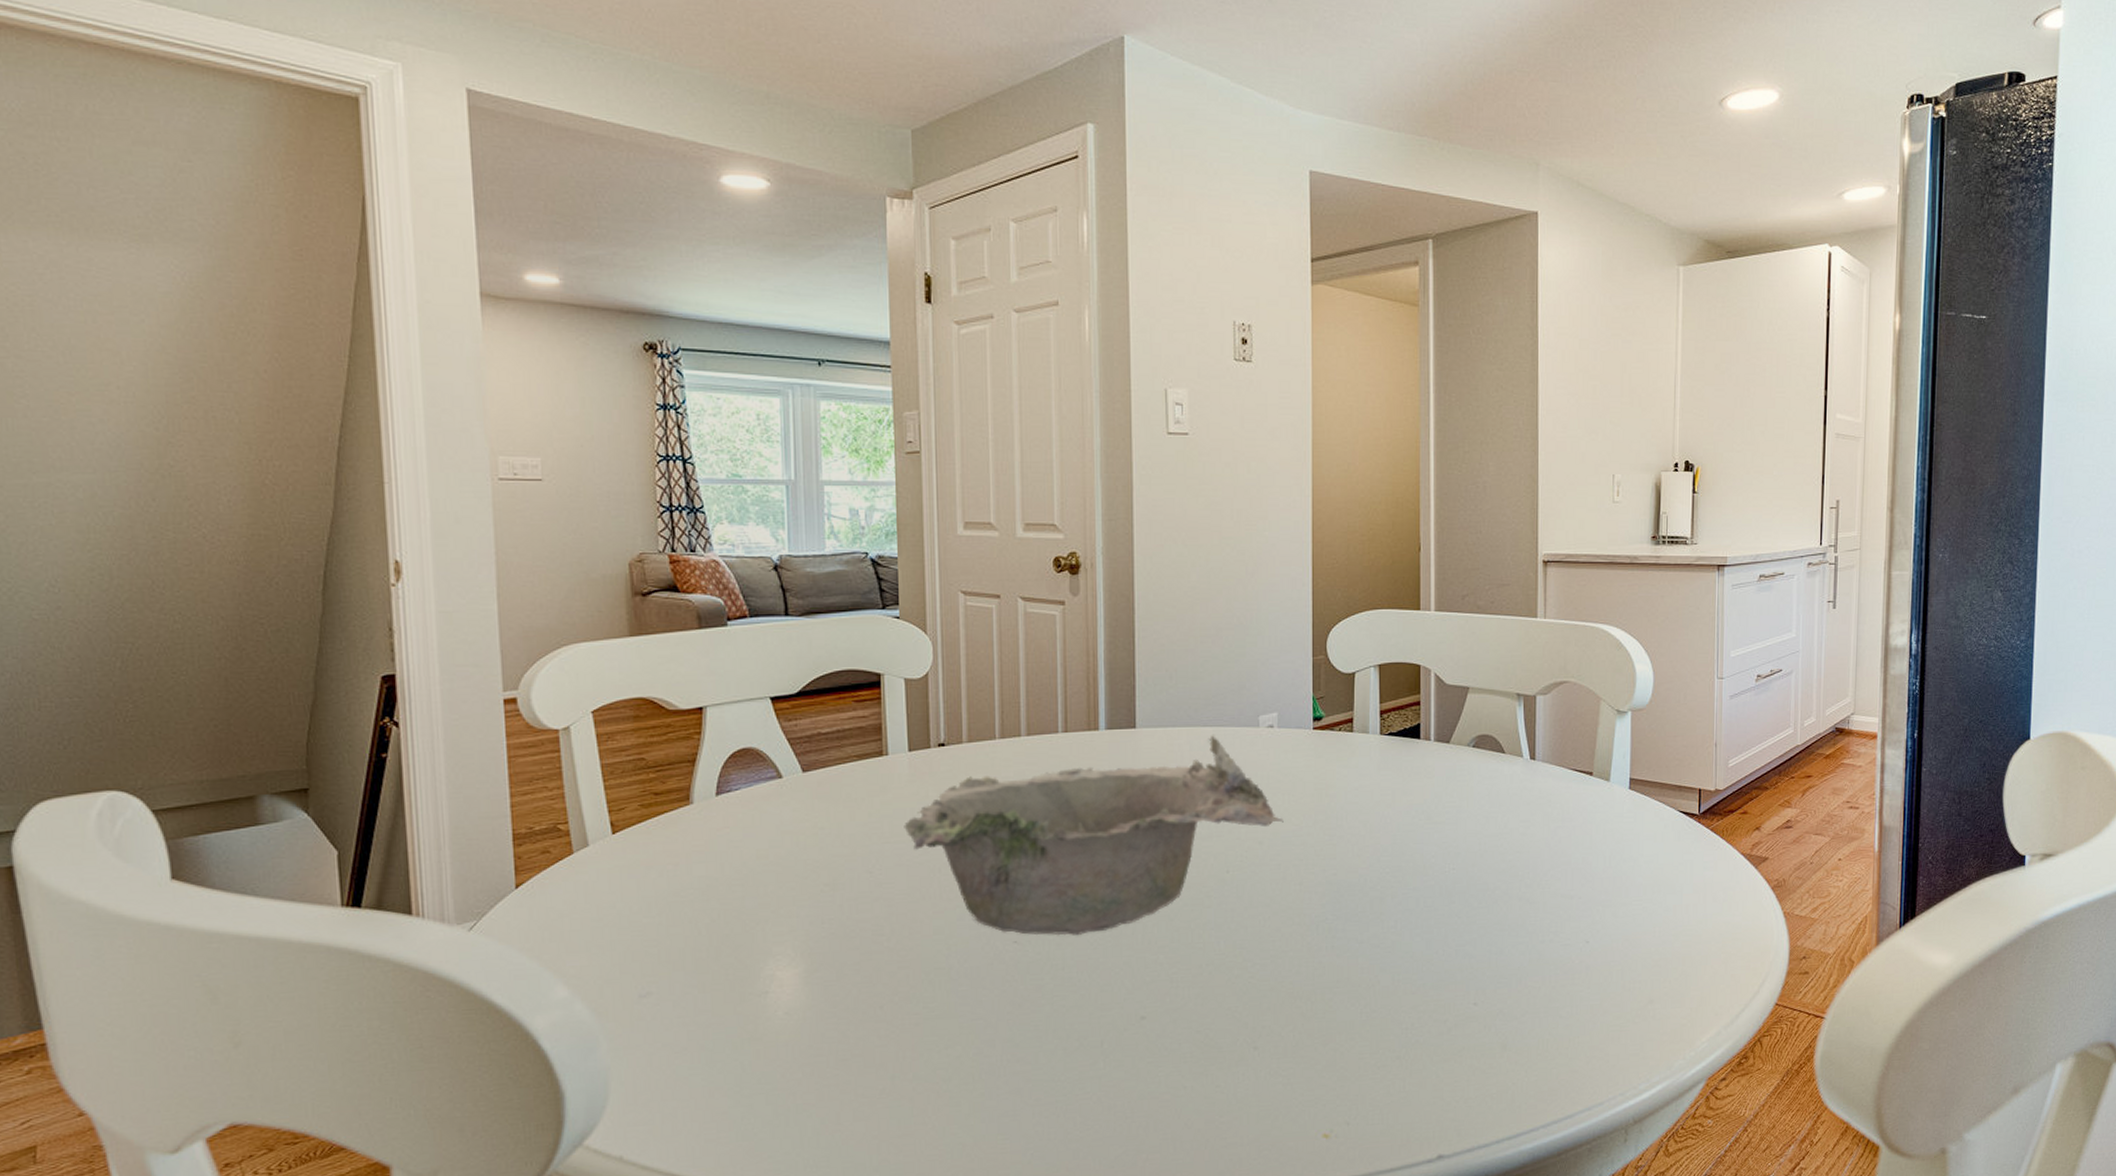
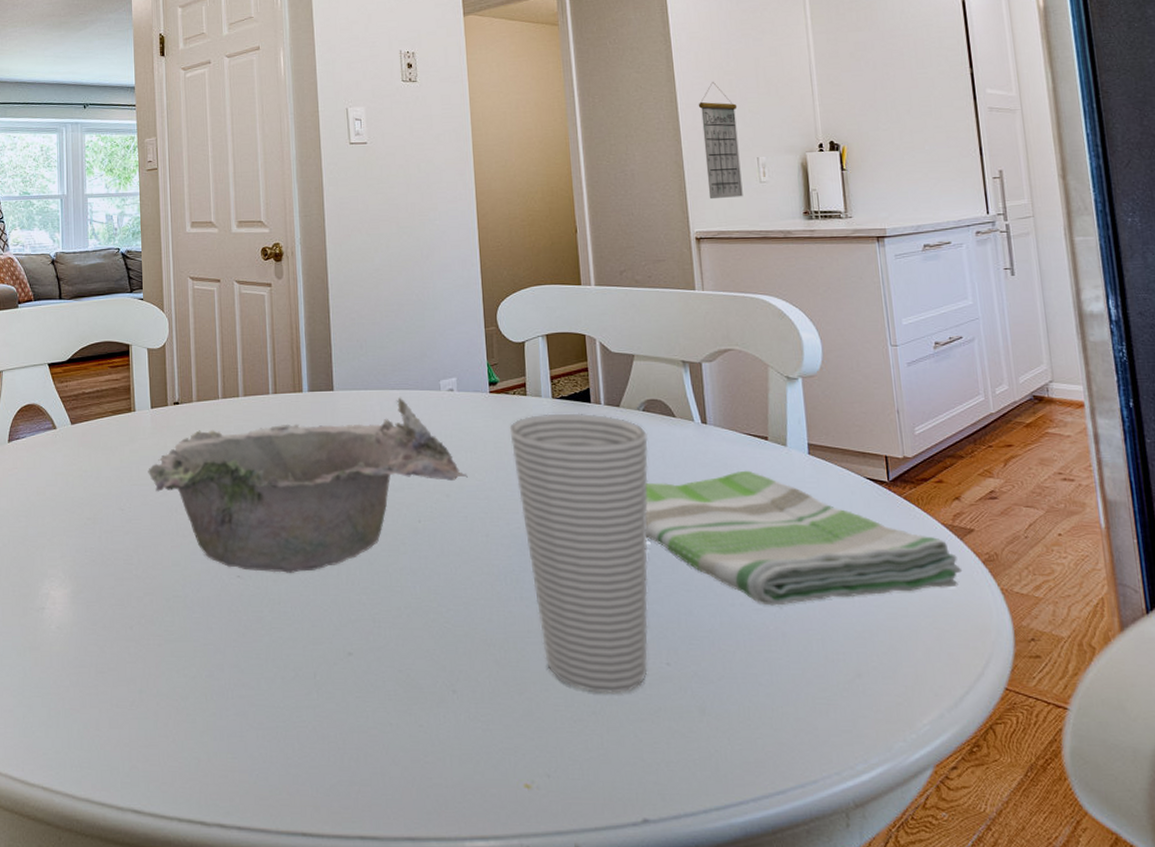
cup: none [1332,750,1475,1038] -> present [509,413,649,693]
dish towel: none [1465,806,1754,941] -> present [645,470,963,606]
calendar: none [1559,385,1599,519] -> present [698,81,743,200]

